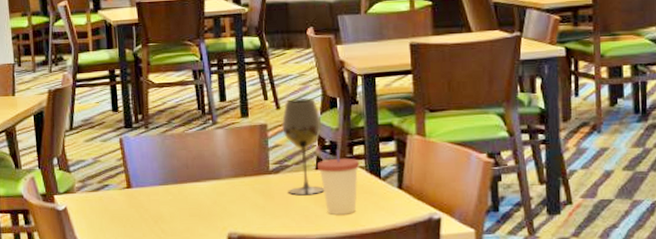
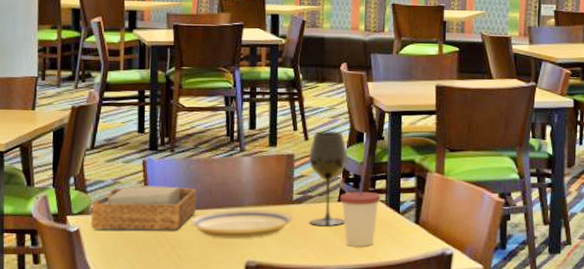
napkin holder: none [76,162,175,208] -> present [90,186,197,231]
plate: none [170,180,272,211] -> present [190,208,294,239]

